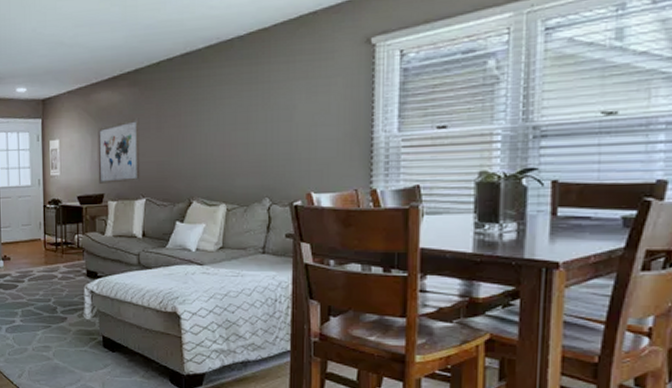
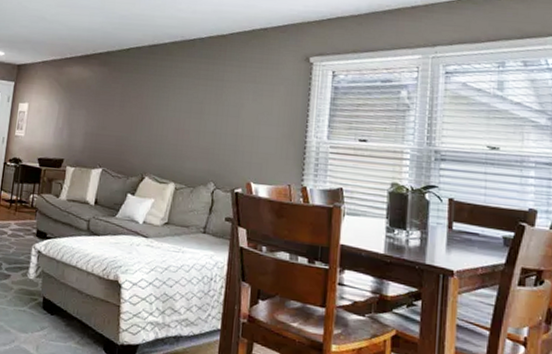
wall art: present [97,118,140,184] -> none [60,94,105,152]

